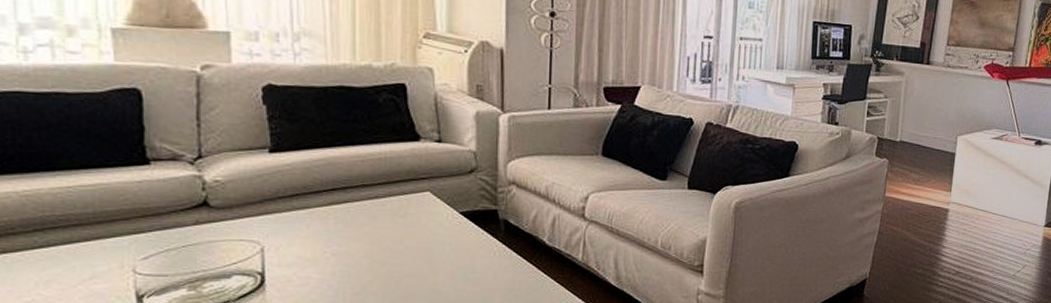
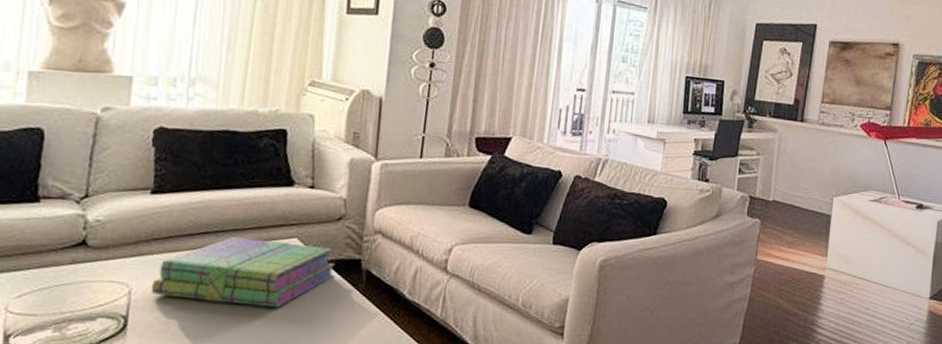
stack of books: none [284,193,472,258] -> present [151,237,335,307]

